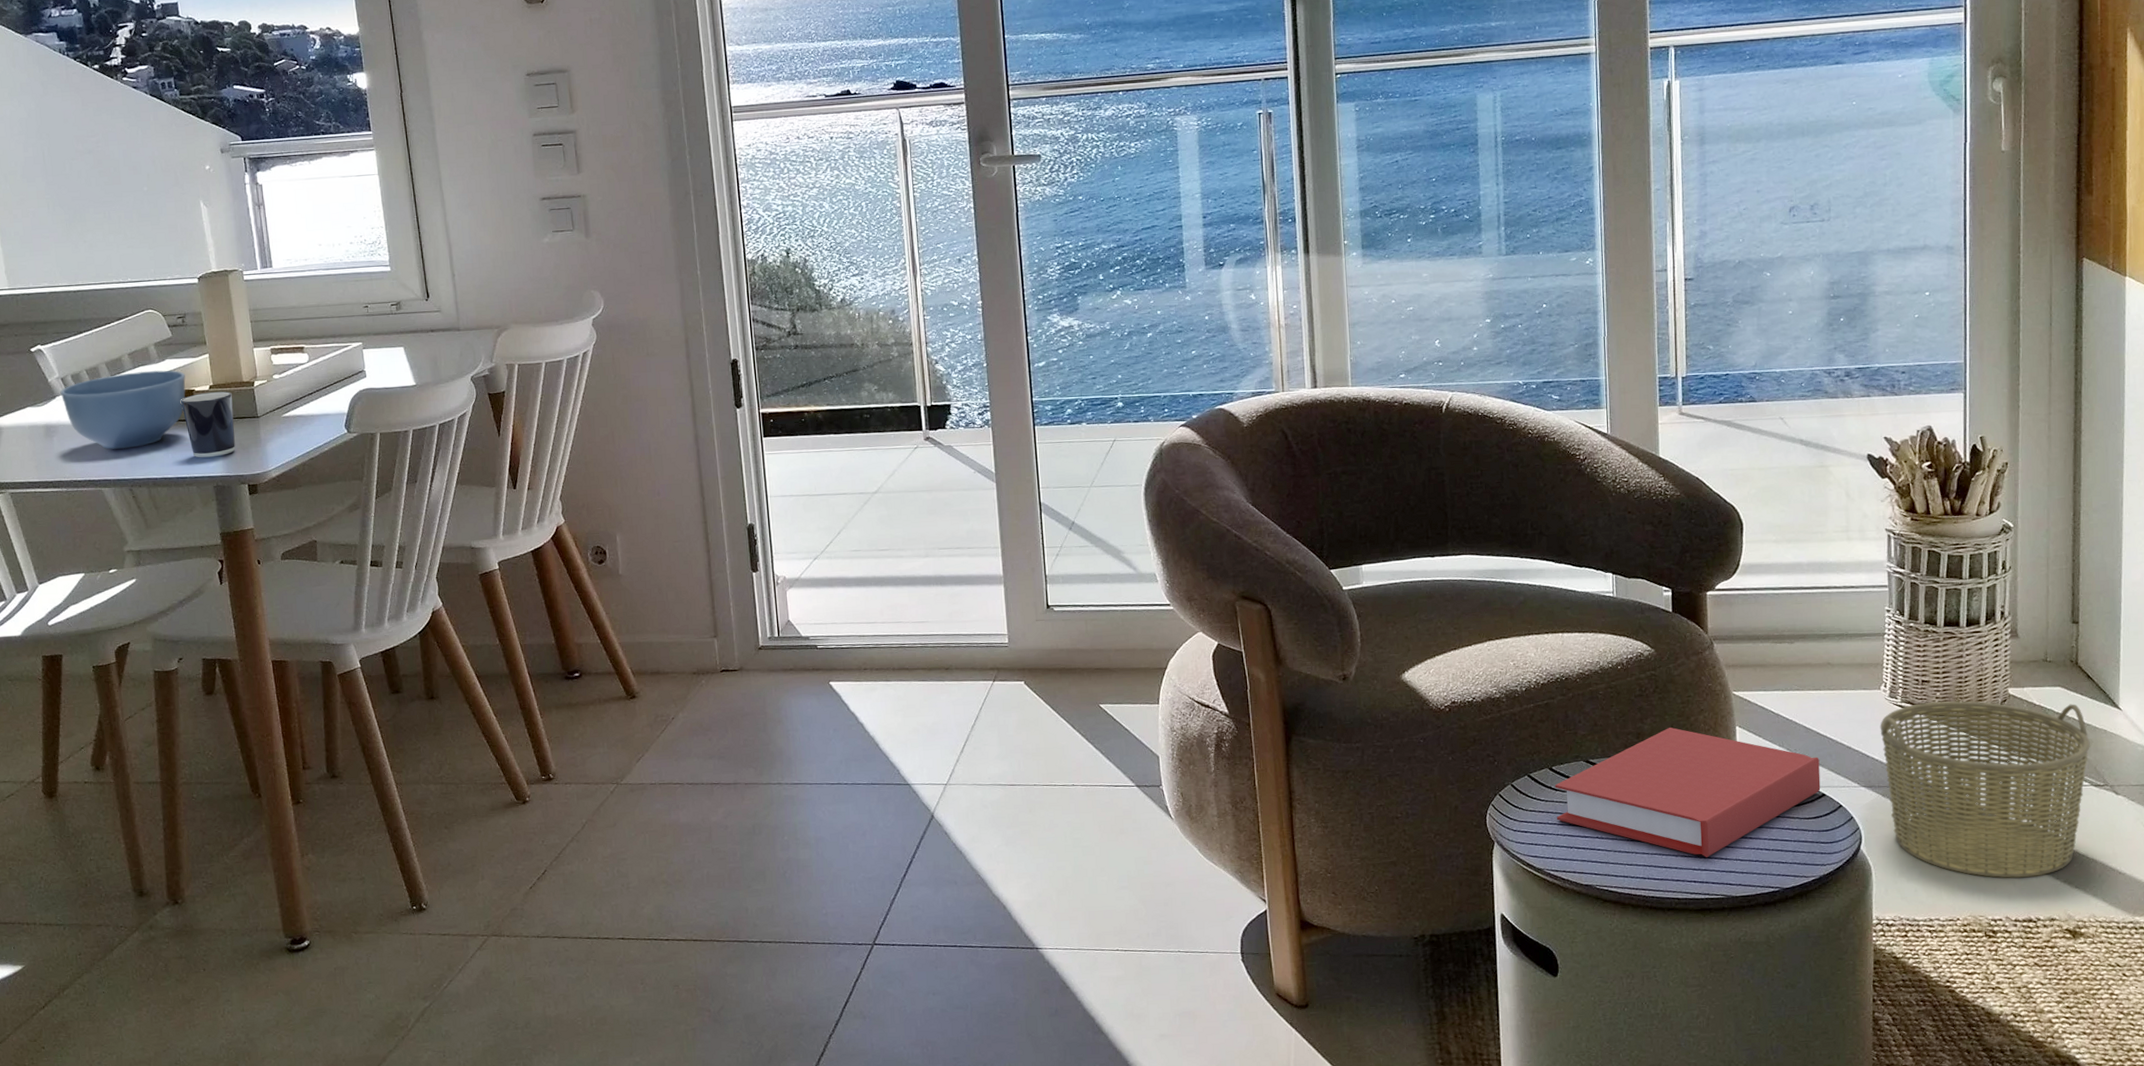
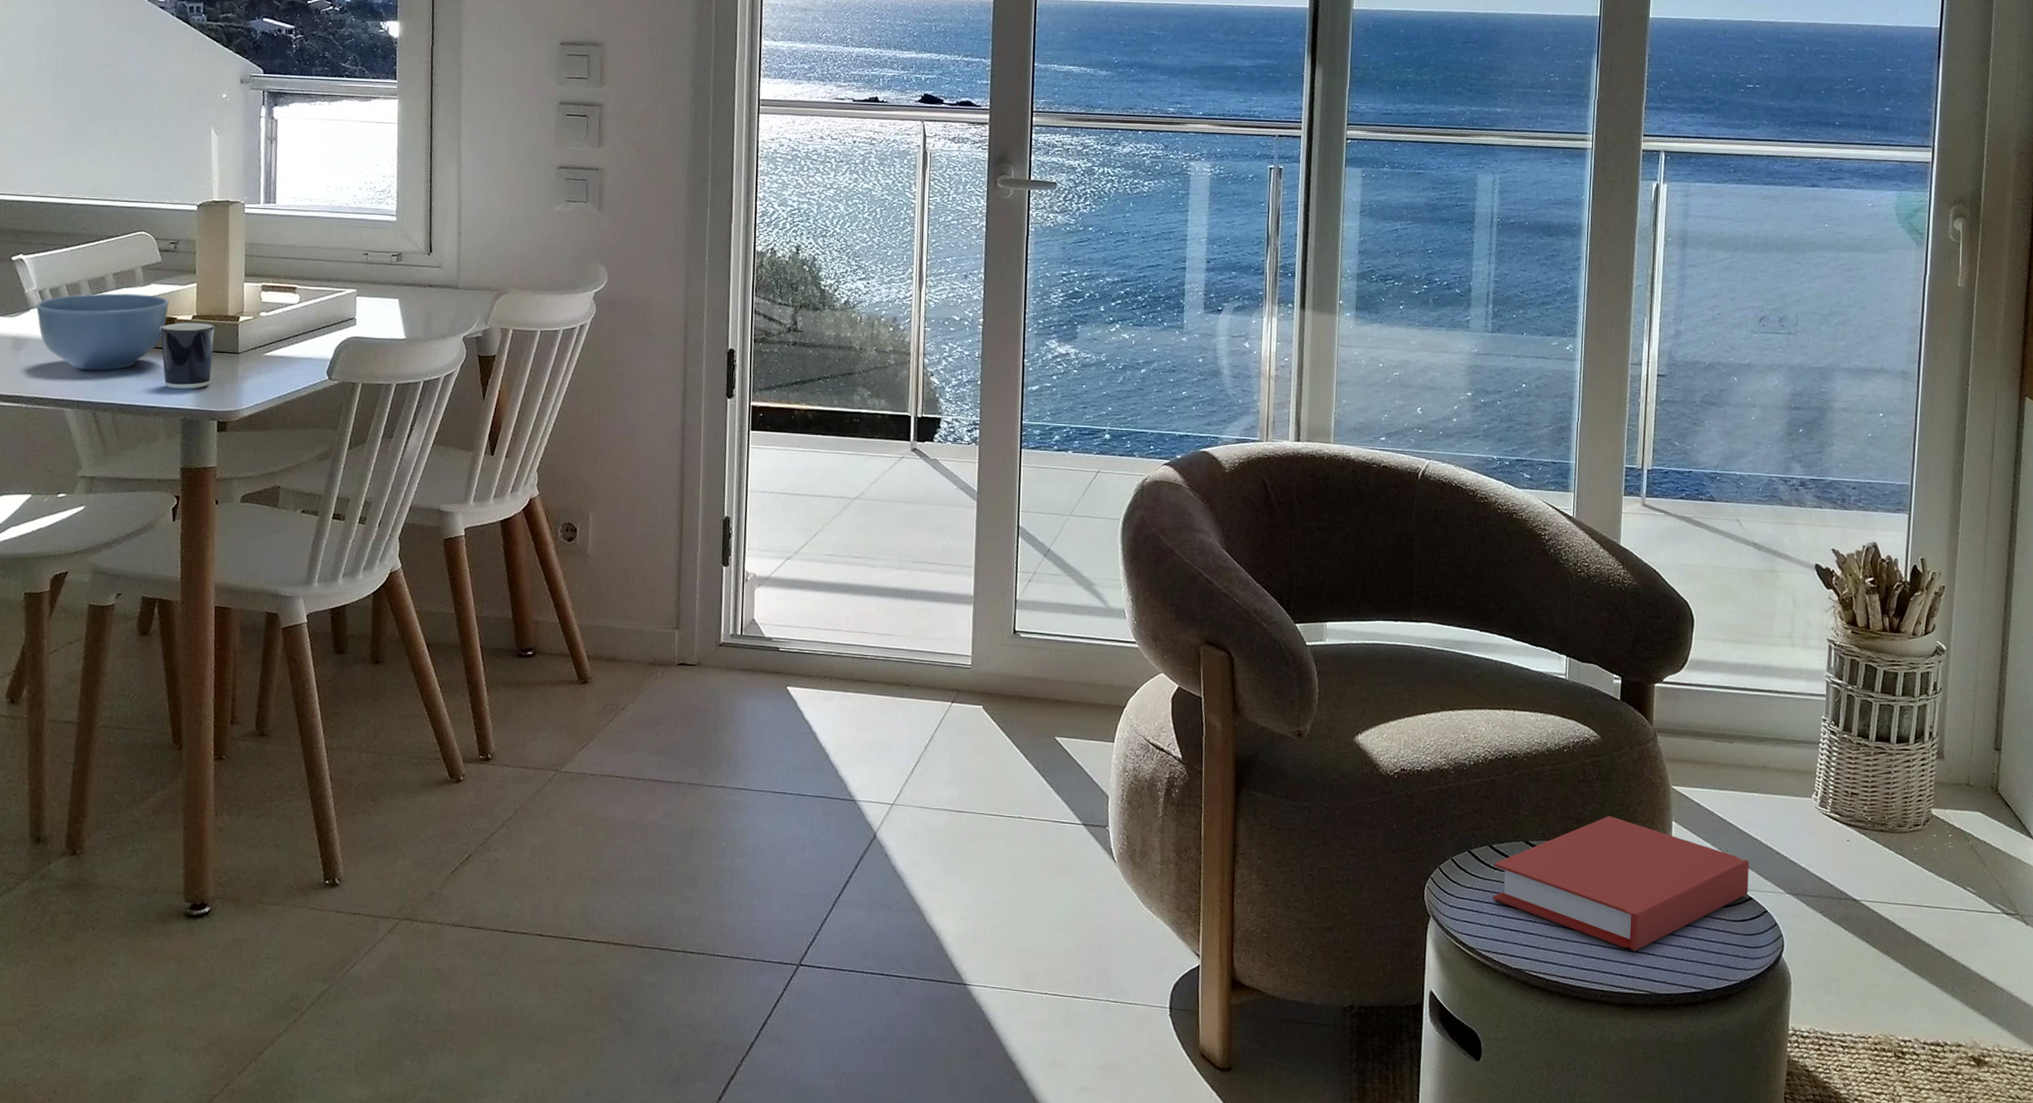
basket: present [1880,701,2090,878] -> none [1808,815,2005,1000]

